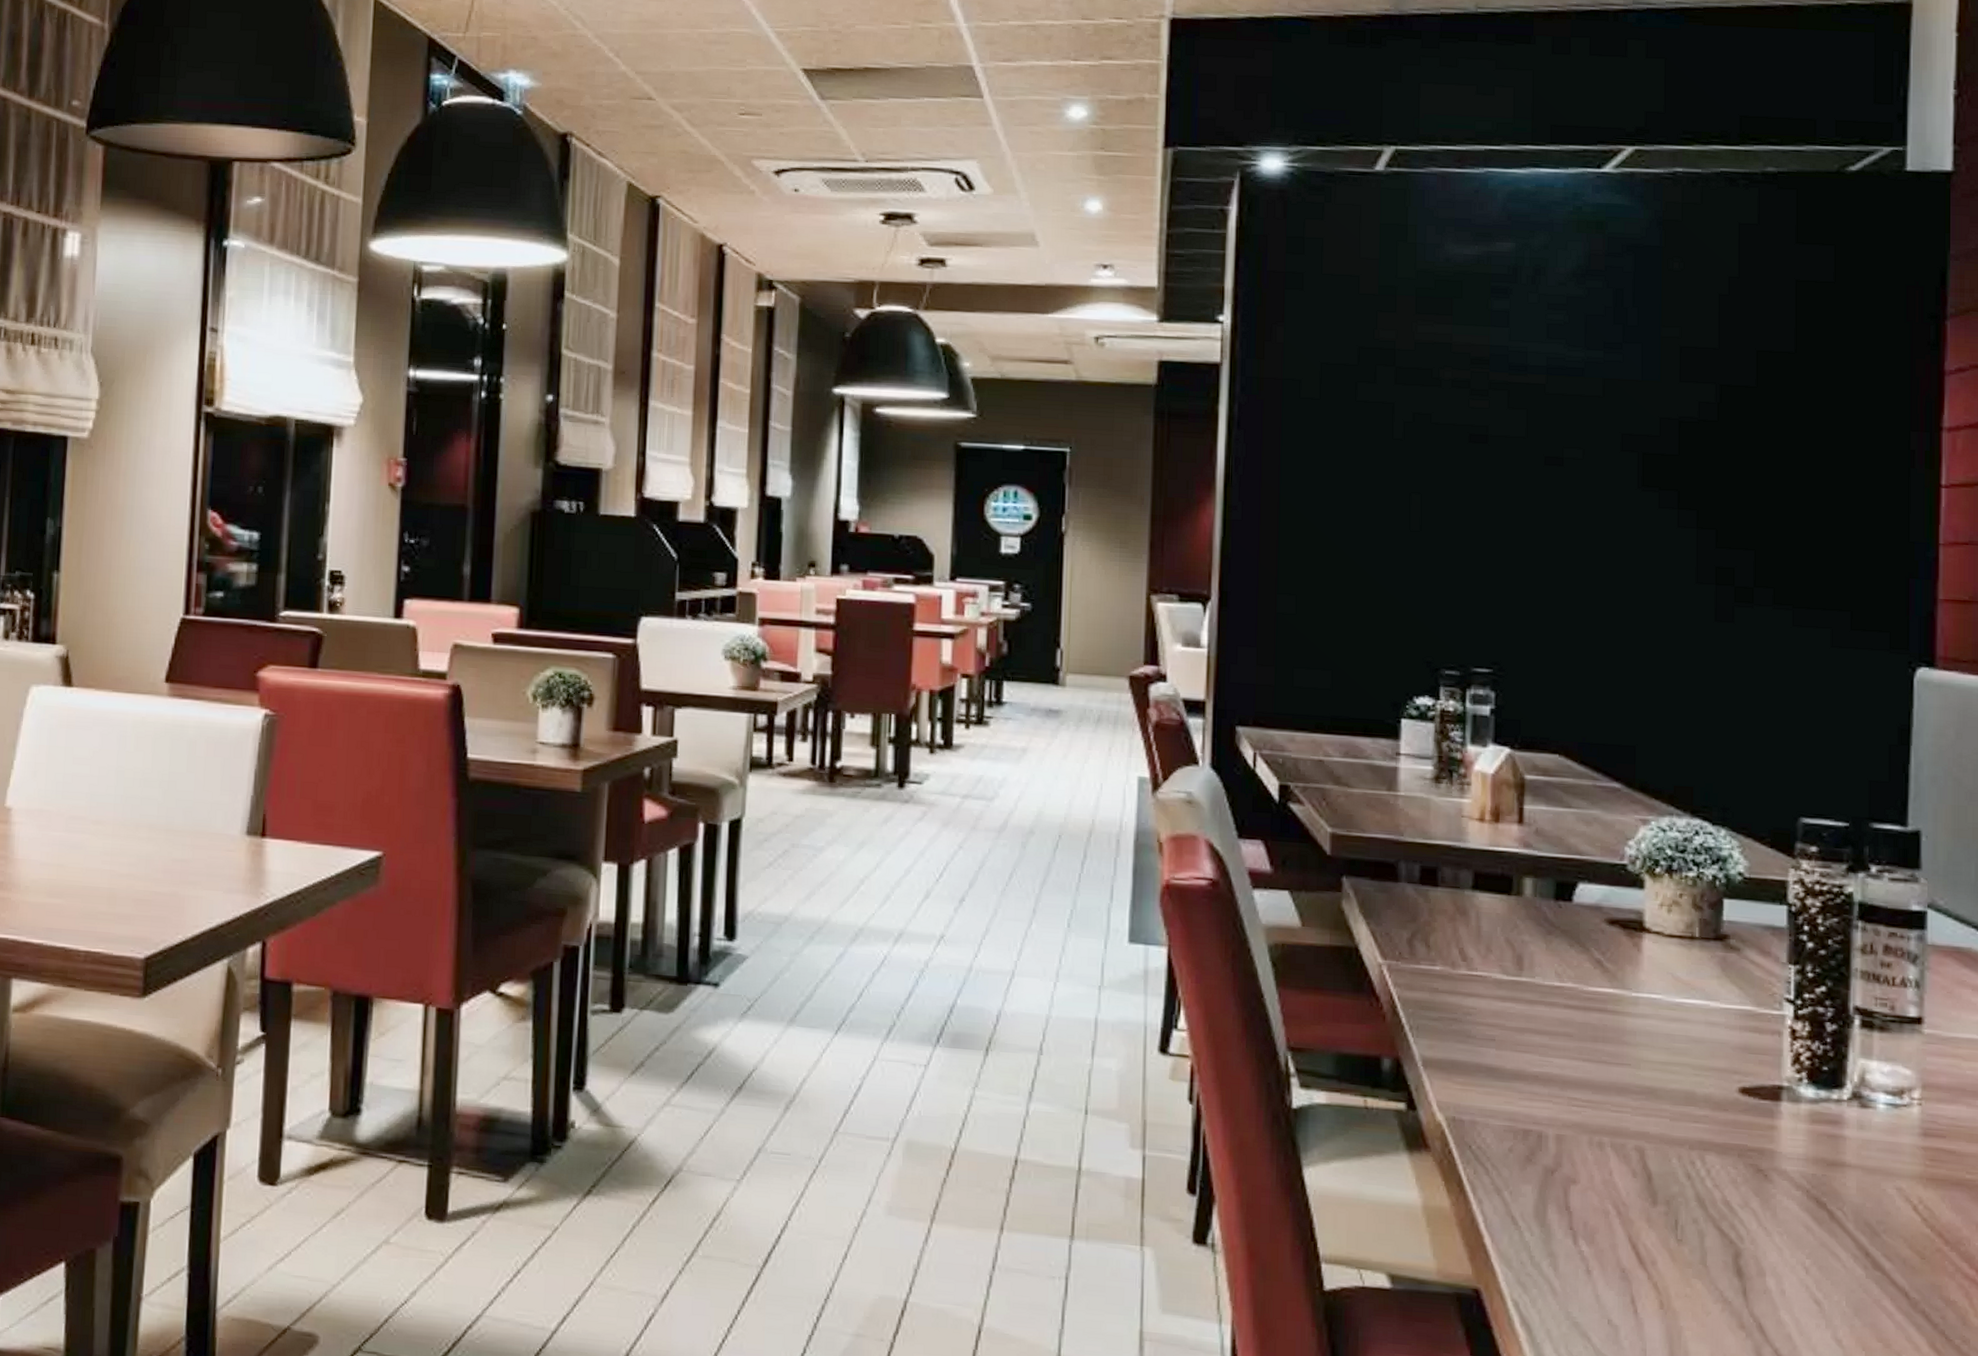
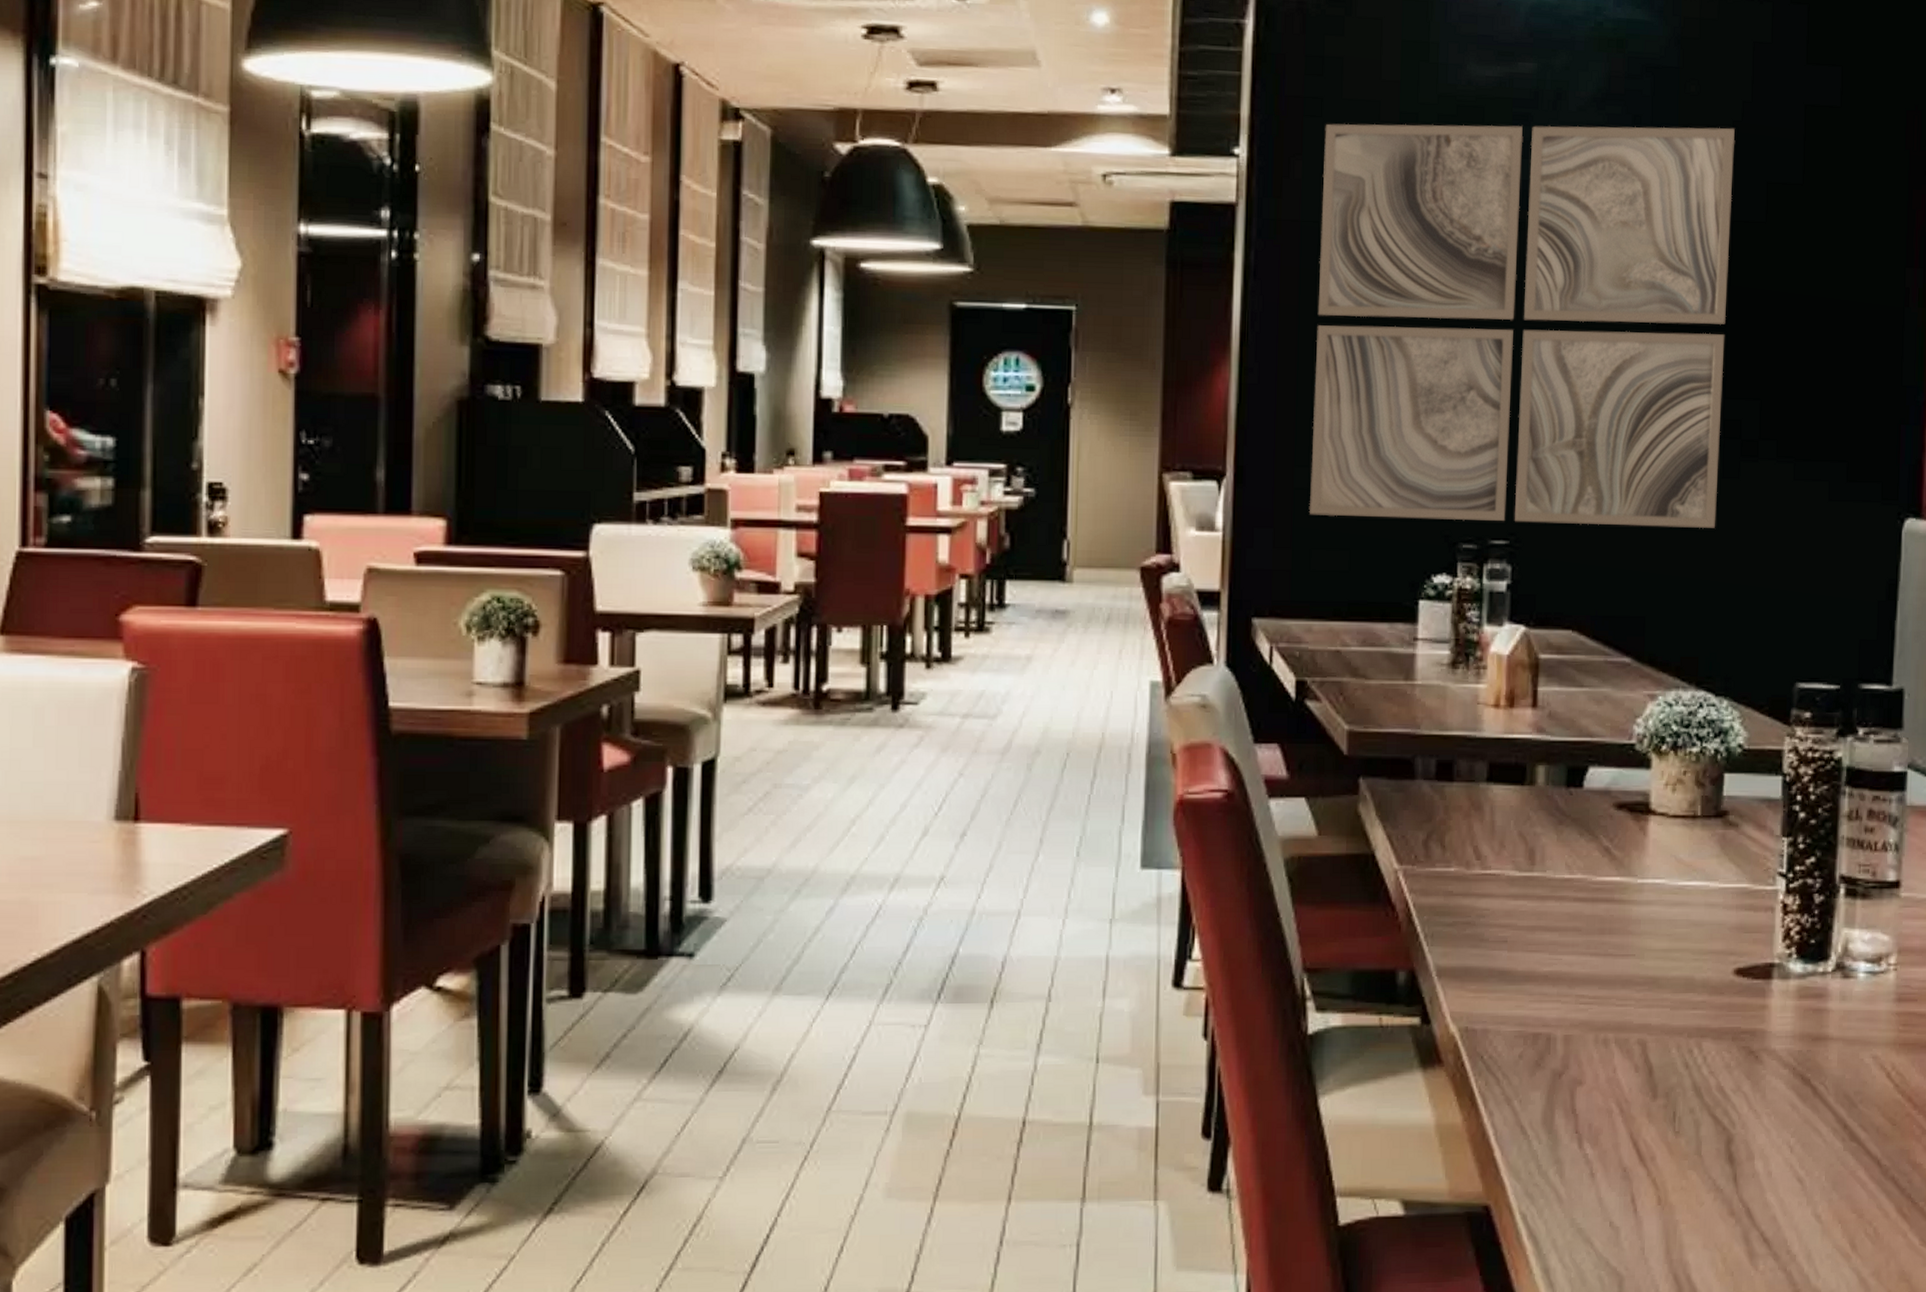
wall art: none [1291,295,1722,668] -> present [1309,123,1735,529]

